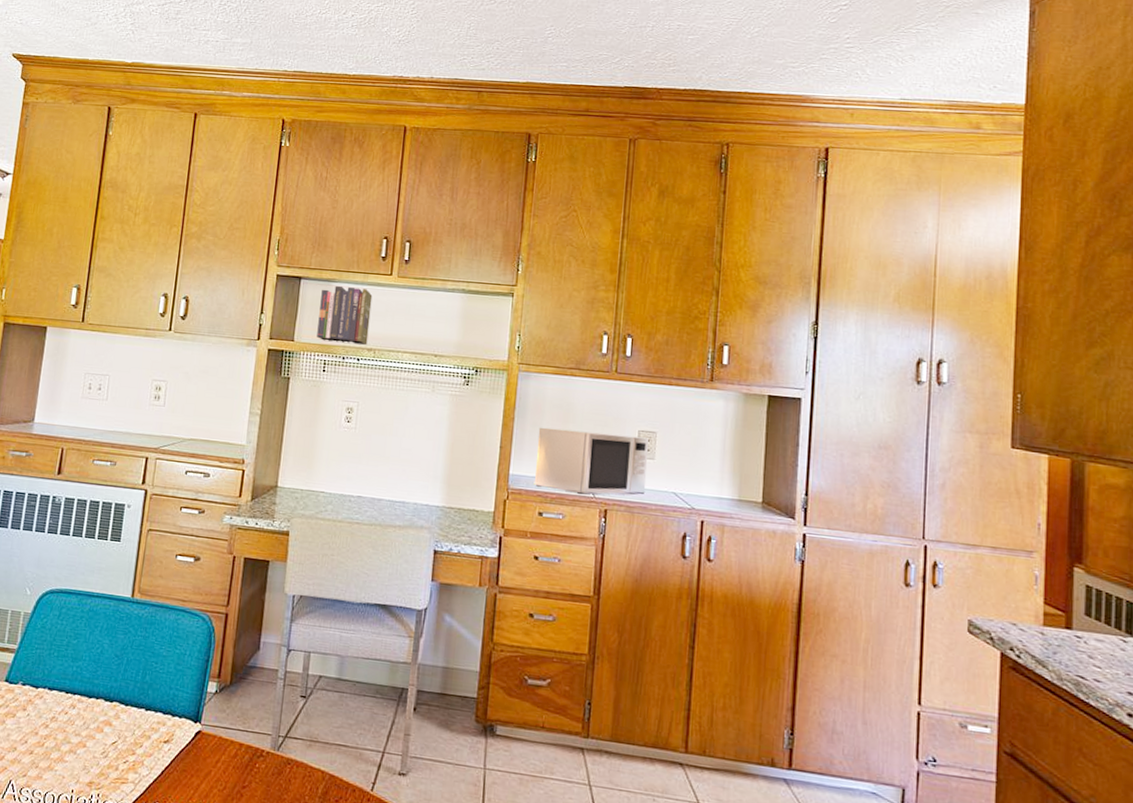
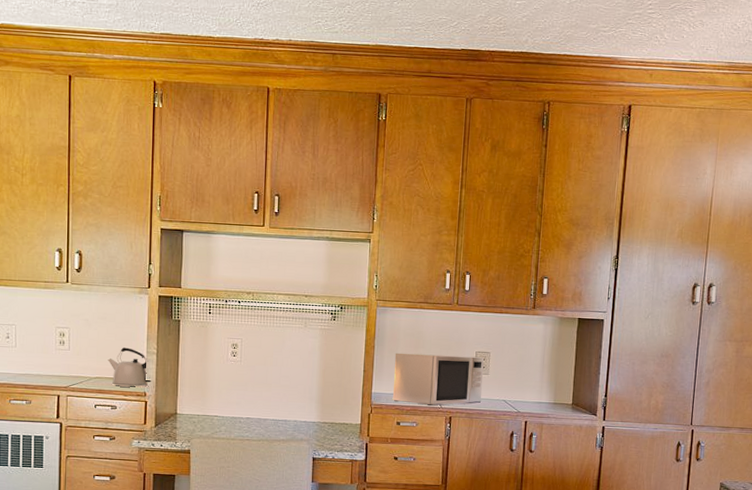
kettle: none [205,406,251,453] -> present [108,347,151,388]
books: present [317,285,373,346] -> none [201,236,248,290]

